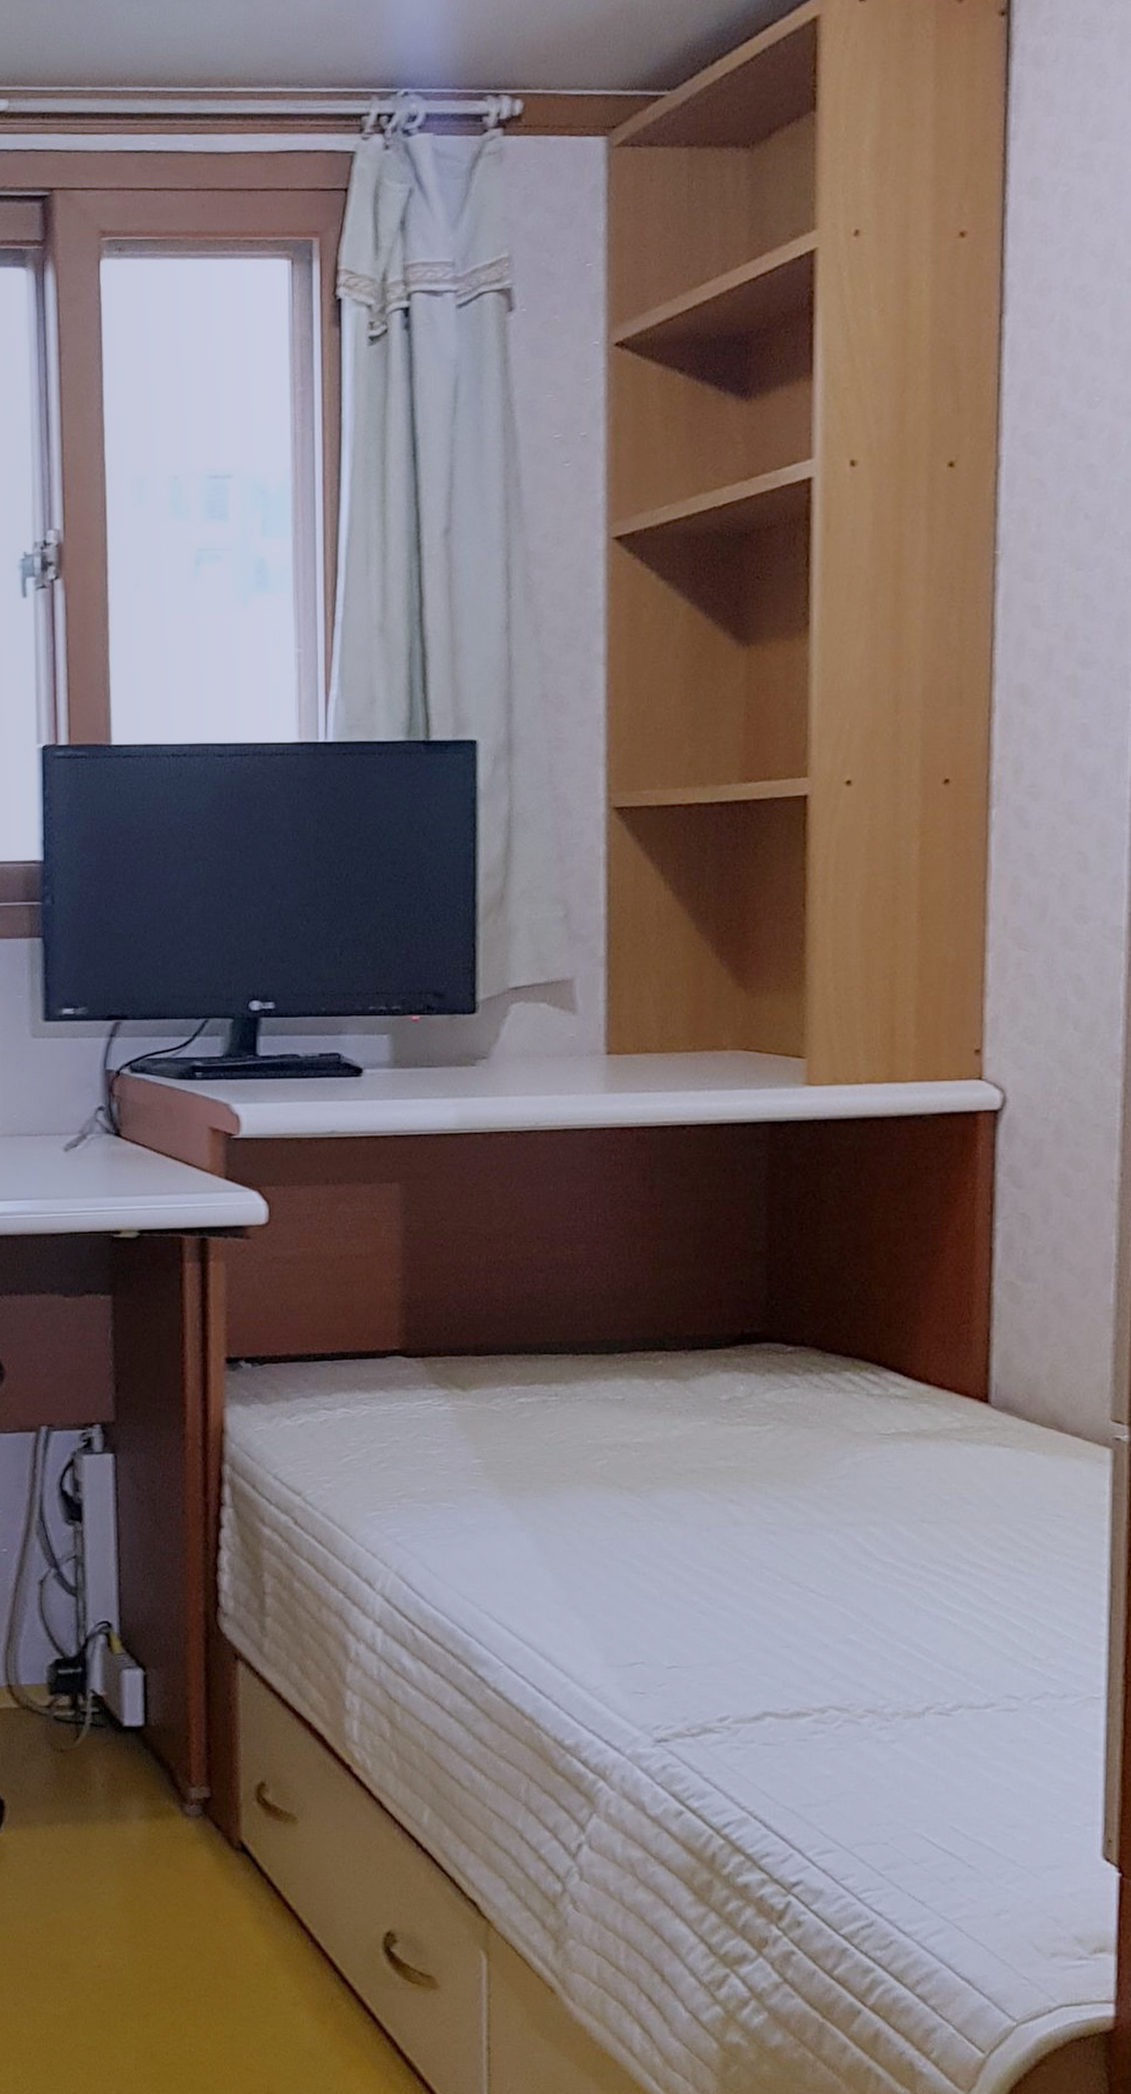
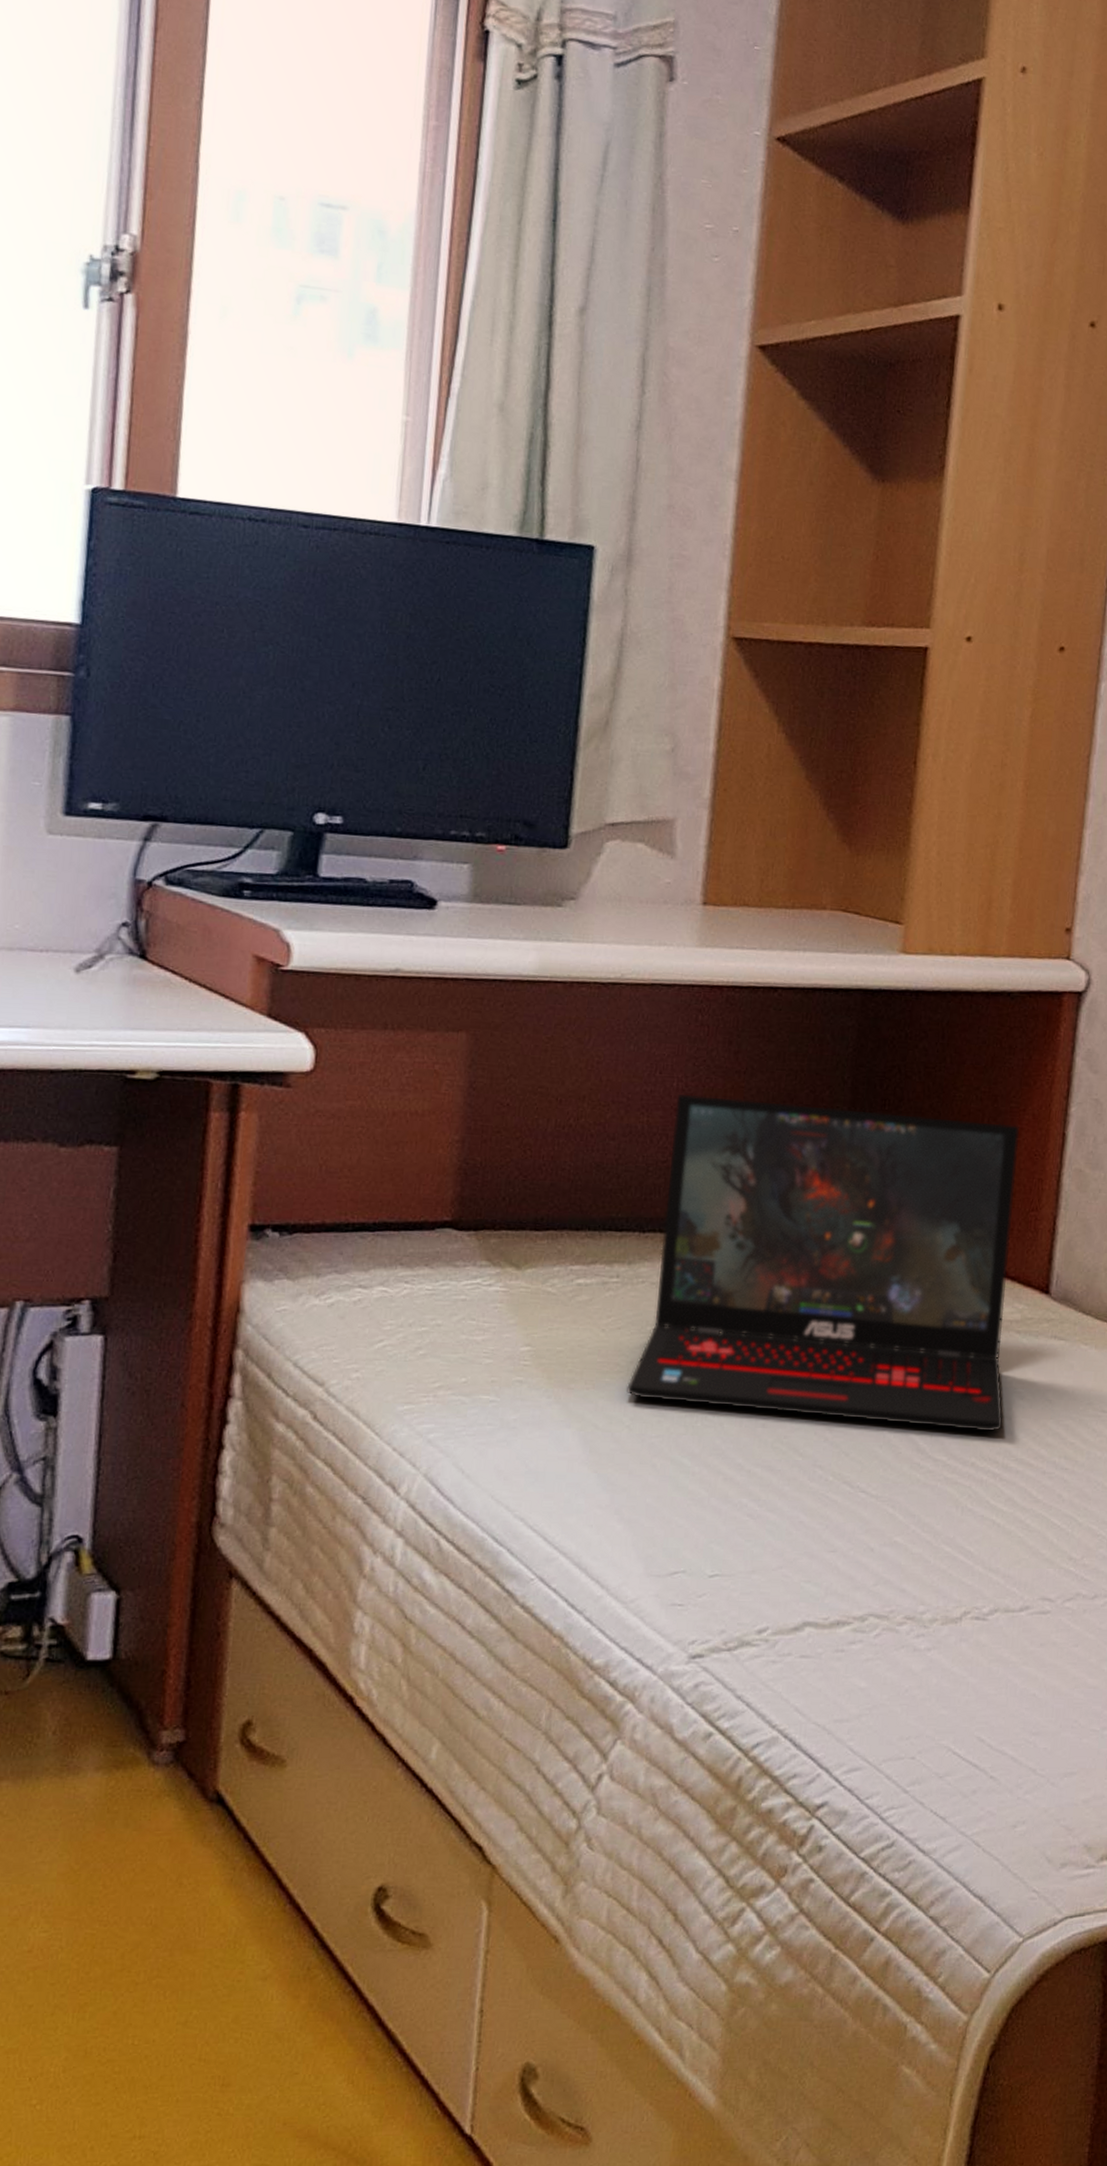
laptop: none [574,1228,951,1536] -> present [626,1094,1019,1432]

